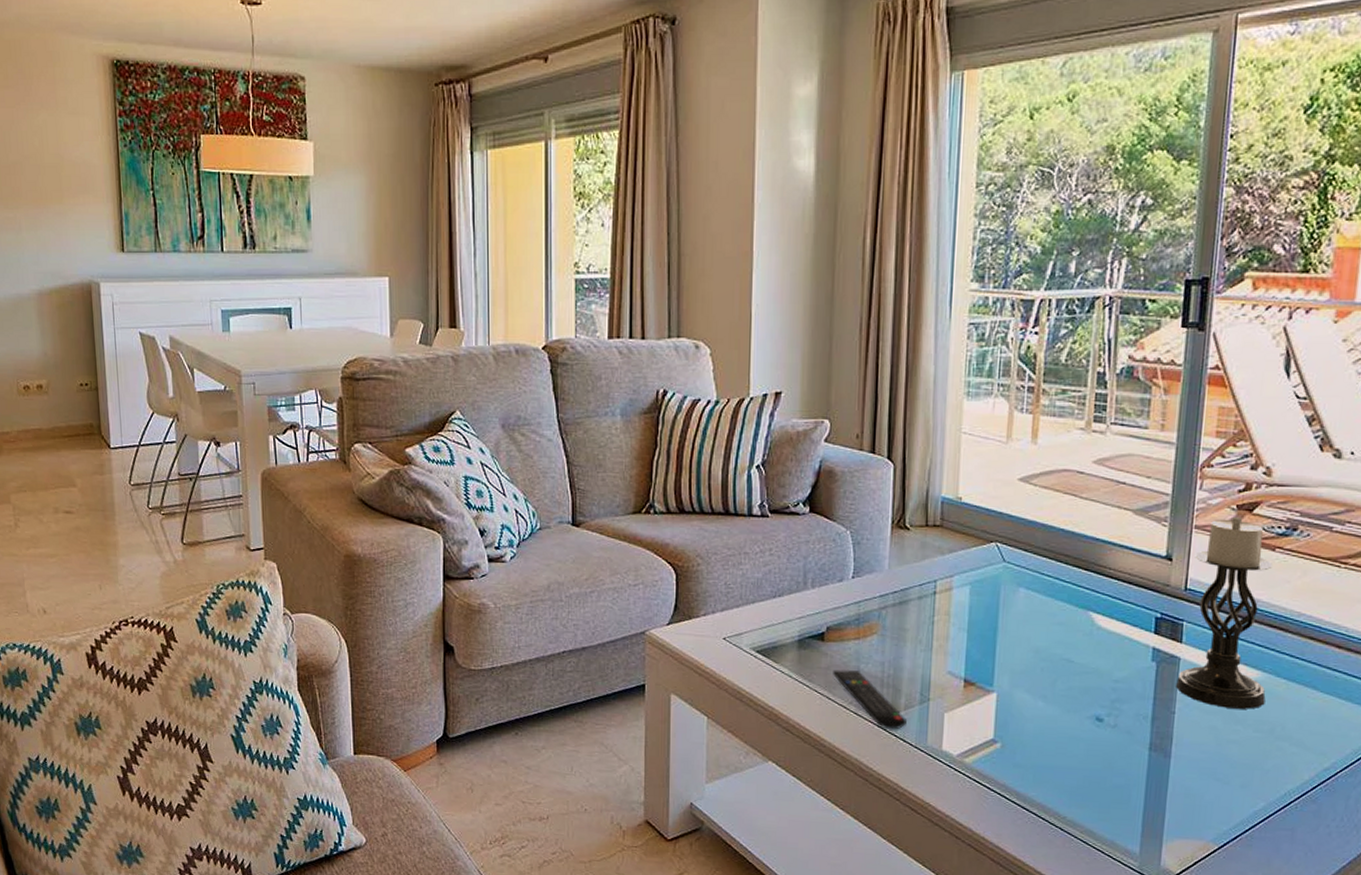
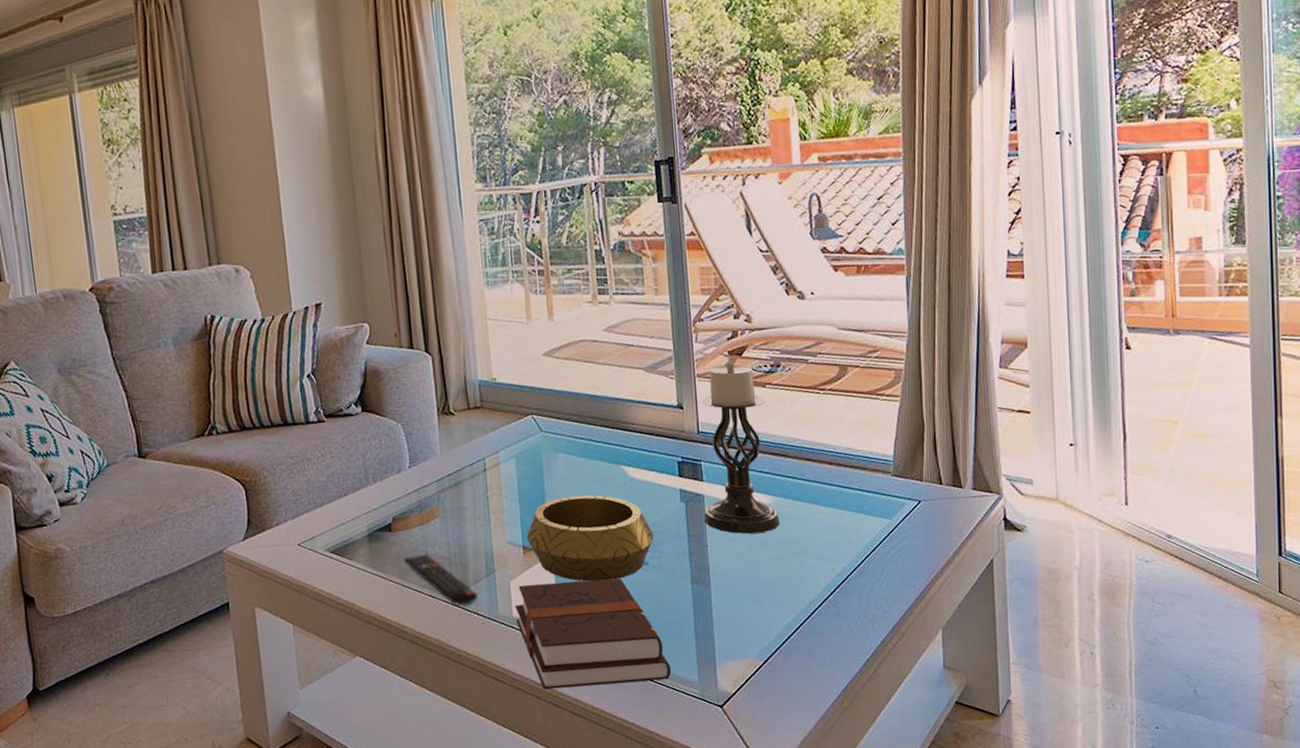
hardback book: none [945,719,1111,846] -> present [515,578,672,690]
decorative bowl: none [970,635,1115,731] -> present [527,495,654,582]

